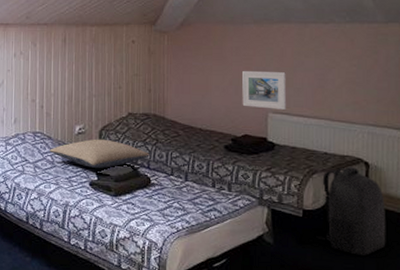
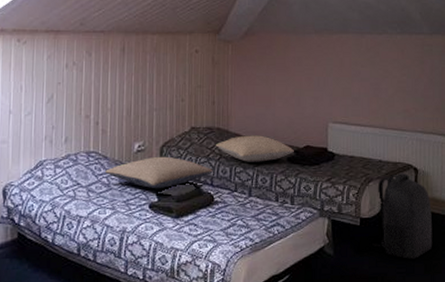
pillow: none [151,122,231,149] -> present [215,135,294,162]
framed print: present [241,70,287,110] -> none [303,80,345,119]

